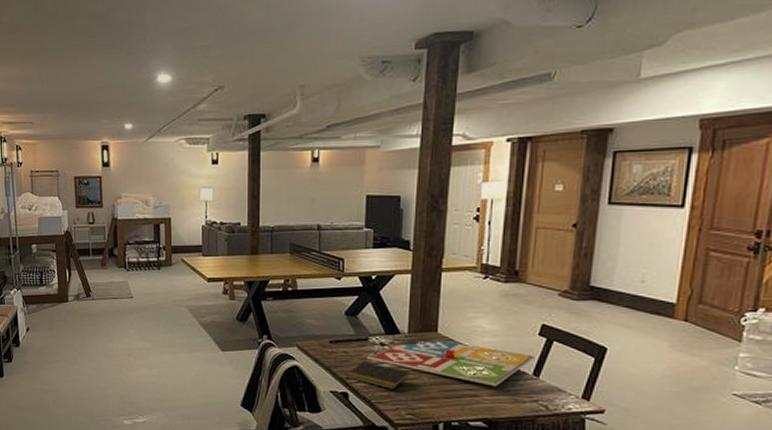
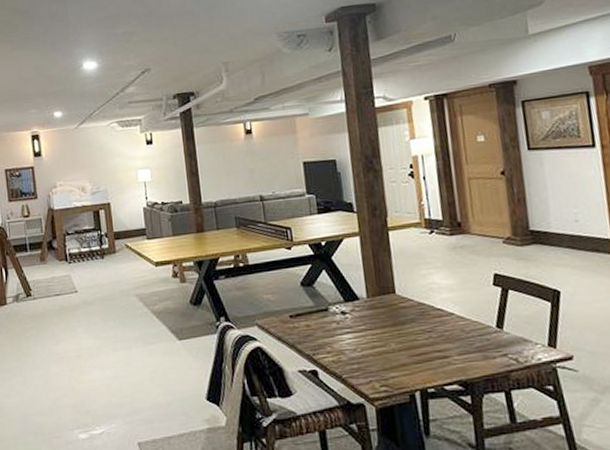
notepad: present [346,360,412,389] -> none [311,332,378,361]
gameboard: present [367,340,536,386] -> none [330,301,496,344]

